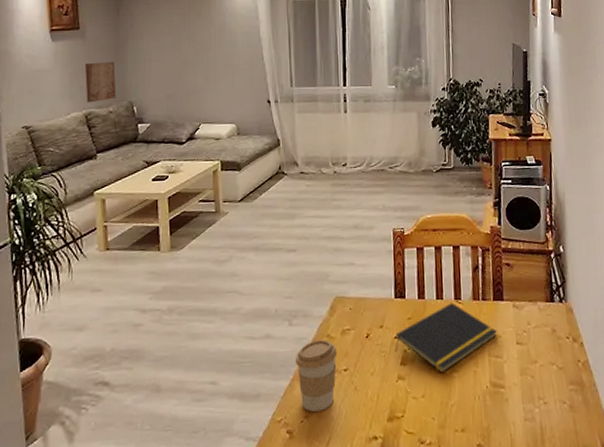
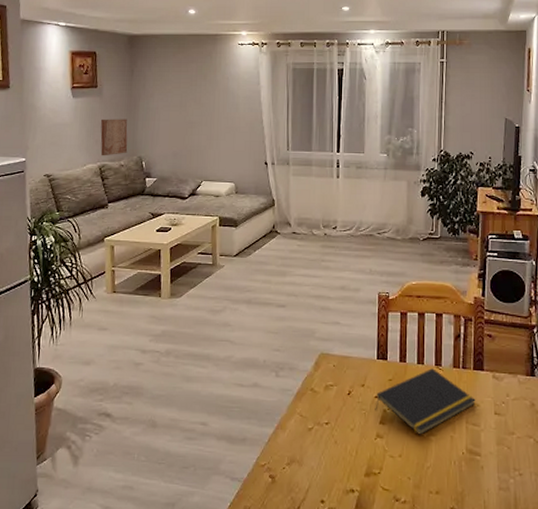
coffee cup: present [295,339,338,412] -> none [279,393,320,460]

